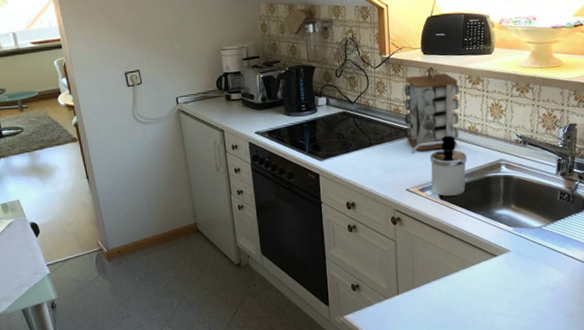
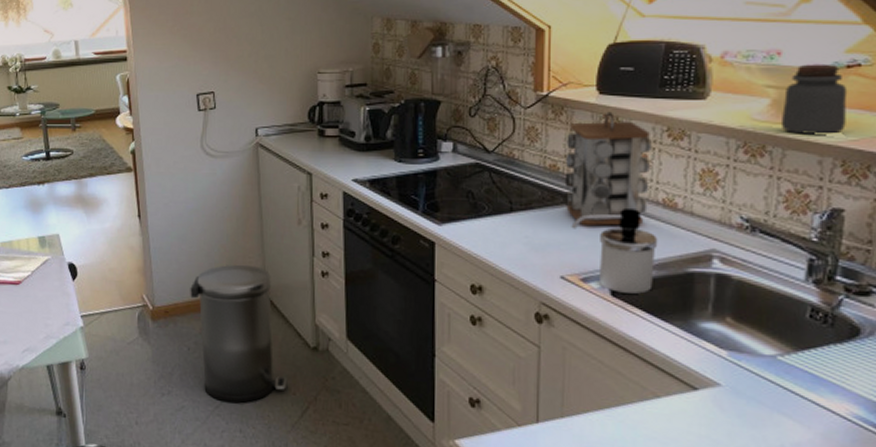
pedal bin: none [136,207,221,316] -> present [190,264,288,404]
jar: none [537,25,576,75] -> present [780,64,848,134]

